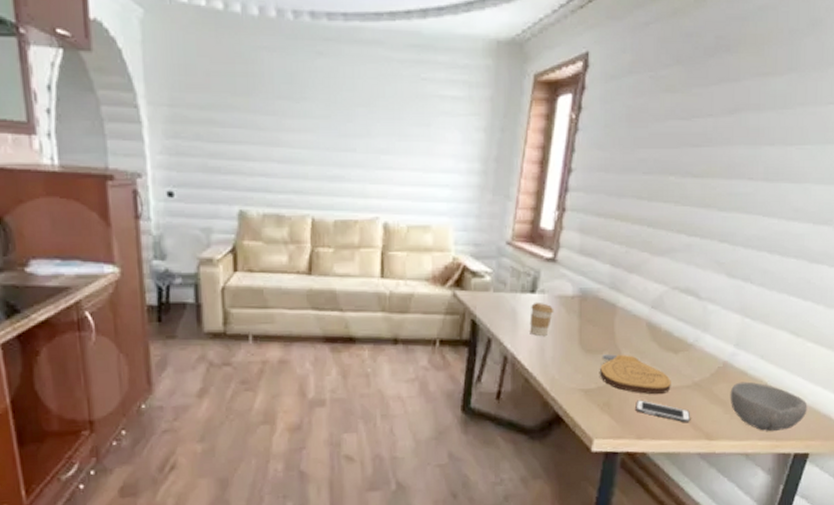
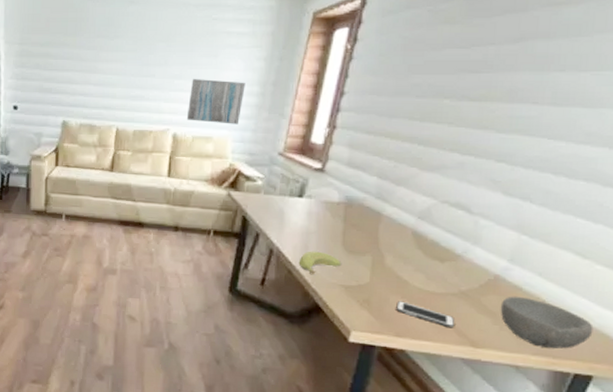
wall art: none [398,154,465,210] -> present [186,79,246,125]
coffee cup: present [530,302,554,336] -> none [295,205,320,235]
banana: none [535,353,580,382] -> present [298,251,342,275]
cutting board: present [599,354,671,395] -> none [360,256,435,299]

